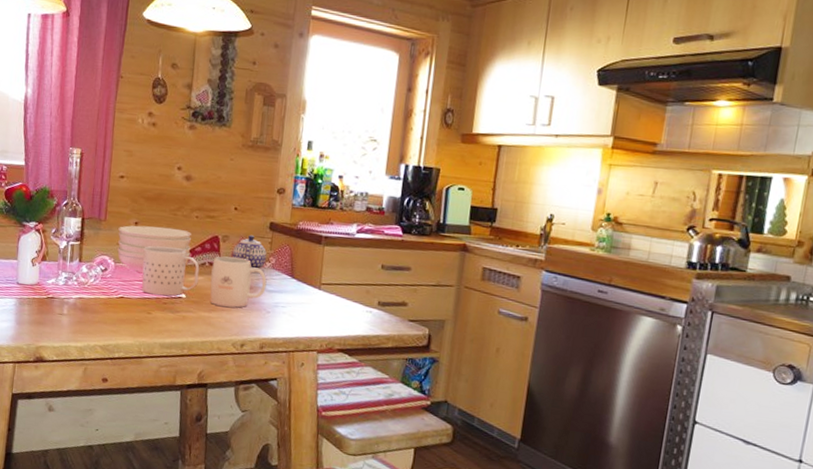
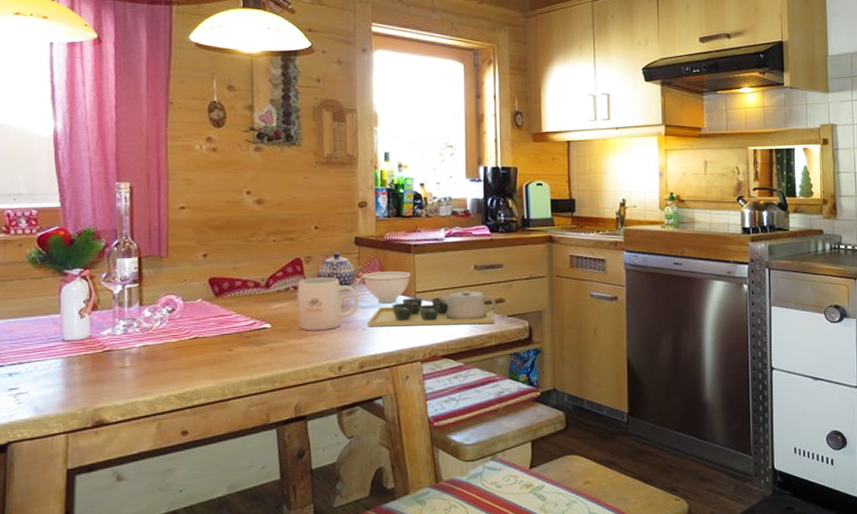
bowl: present [117,225,192,274] -> none [184,255,271,309]
mug: present [141,246,200,296] -> none [216,276,283,330]
tea set: none [271,288,399,326] -> present [367,290,496,327]
bowl: none [272,258,319,291] -> present [363,271,411,304]

